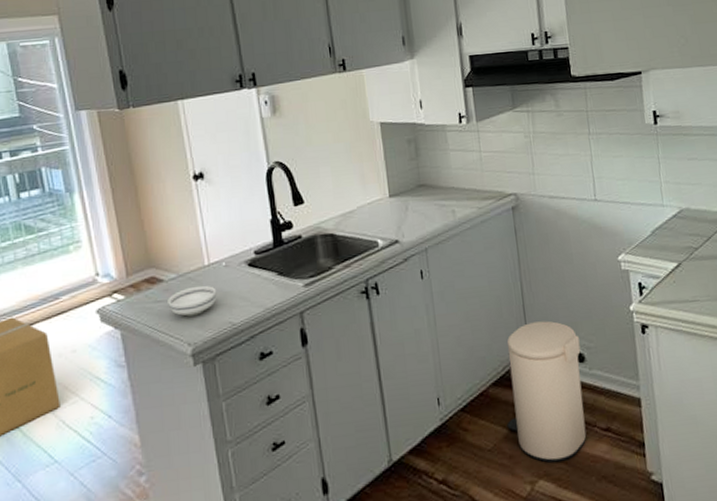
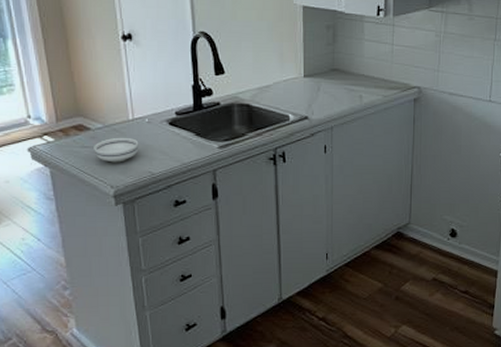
pedal bin: present [506,320,587,463] -> none [382,200,455,314]

